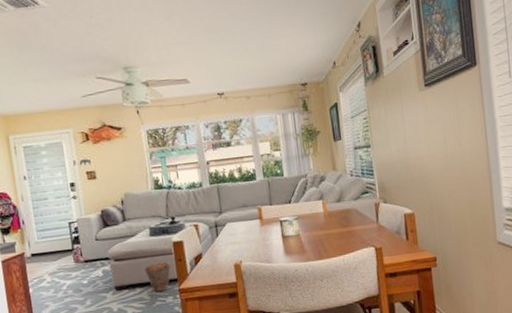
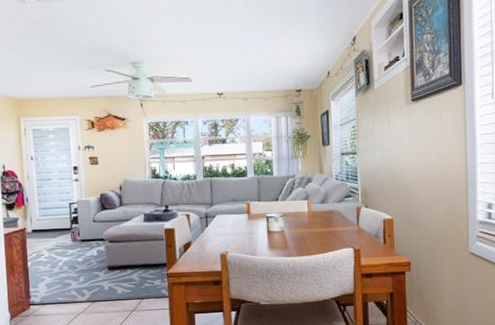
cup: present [145,261,171,292] -> none [137,247,161,274]

